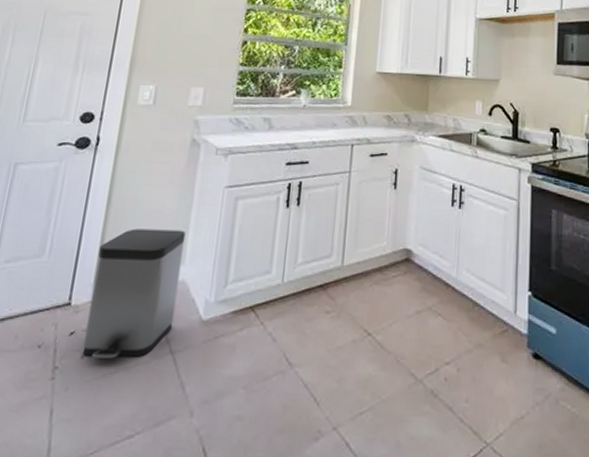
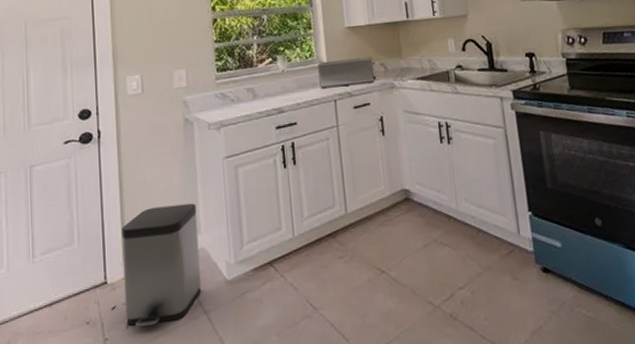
toaster: none [339,103,400,134] -> present [318,56,377,89]

